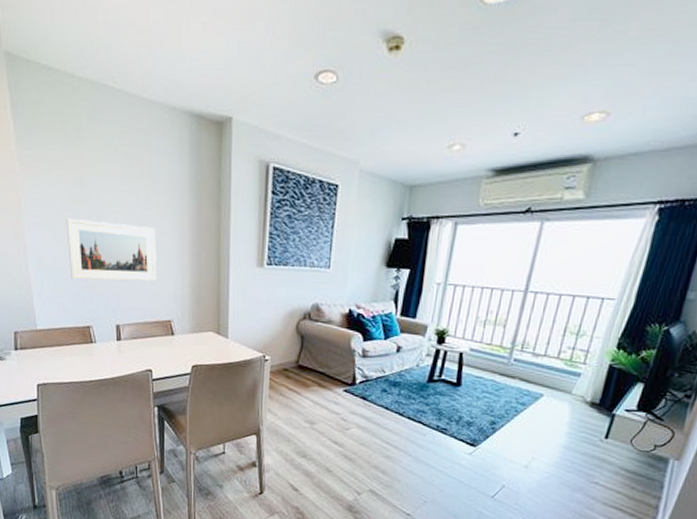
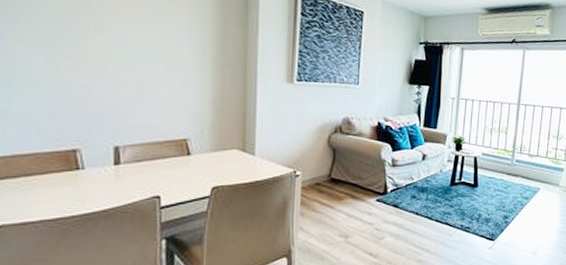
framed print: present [66,217,157,281] -> none [51,25,172,97]

